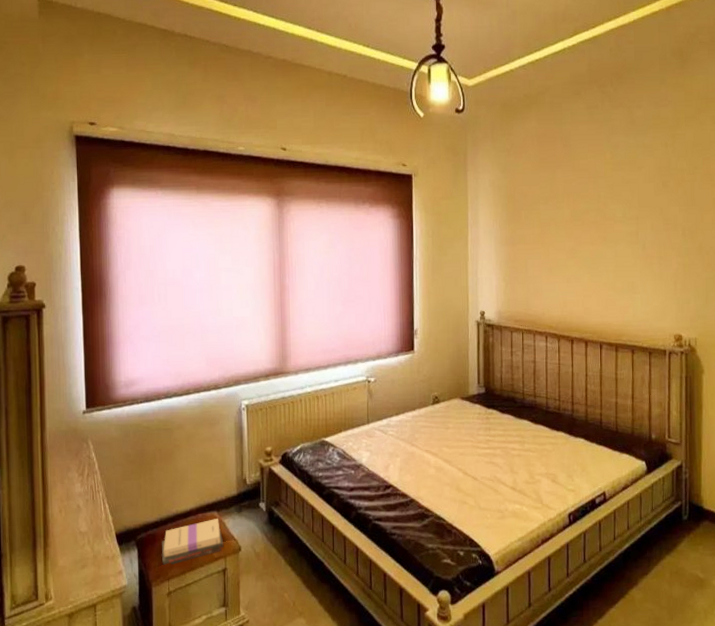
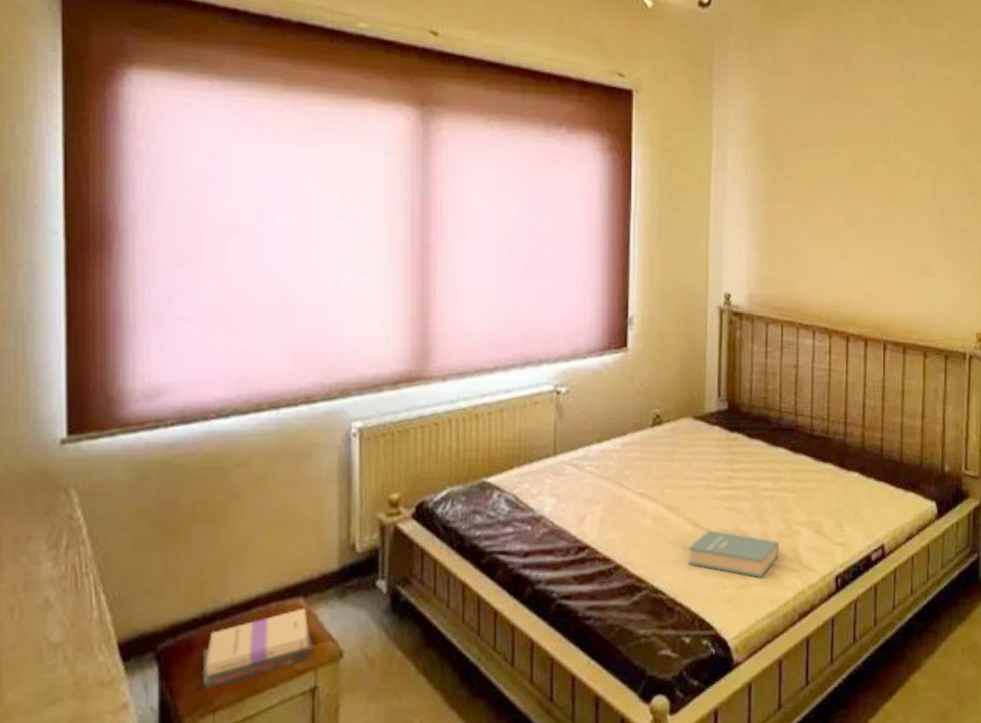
book: none [460,477,526,513] -> present [688,530,780,579]

